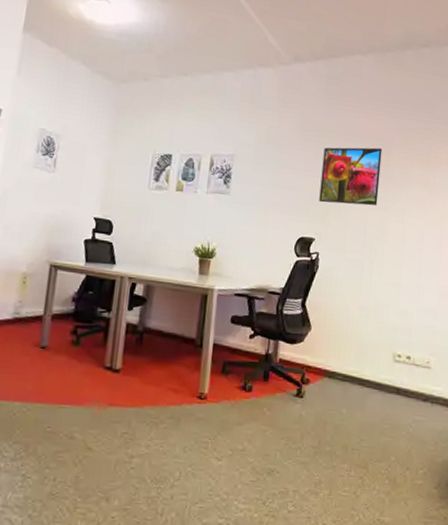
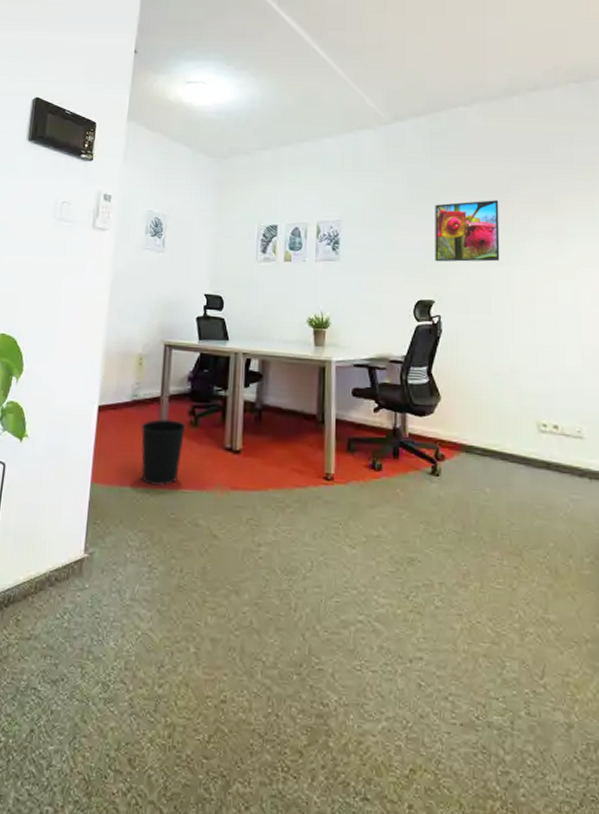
wastebasket: none [19,337,68,401] -> present [141,418,186,486]

